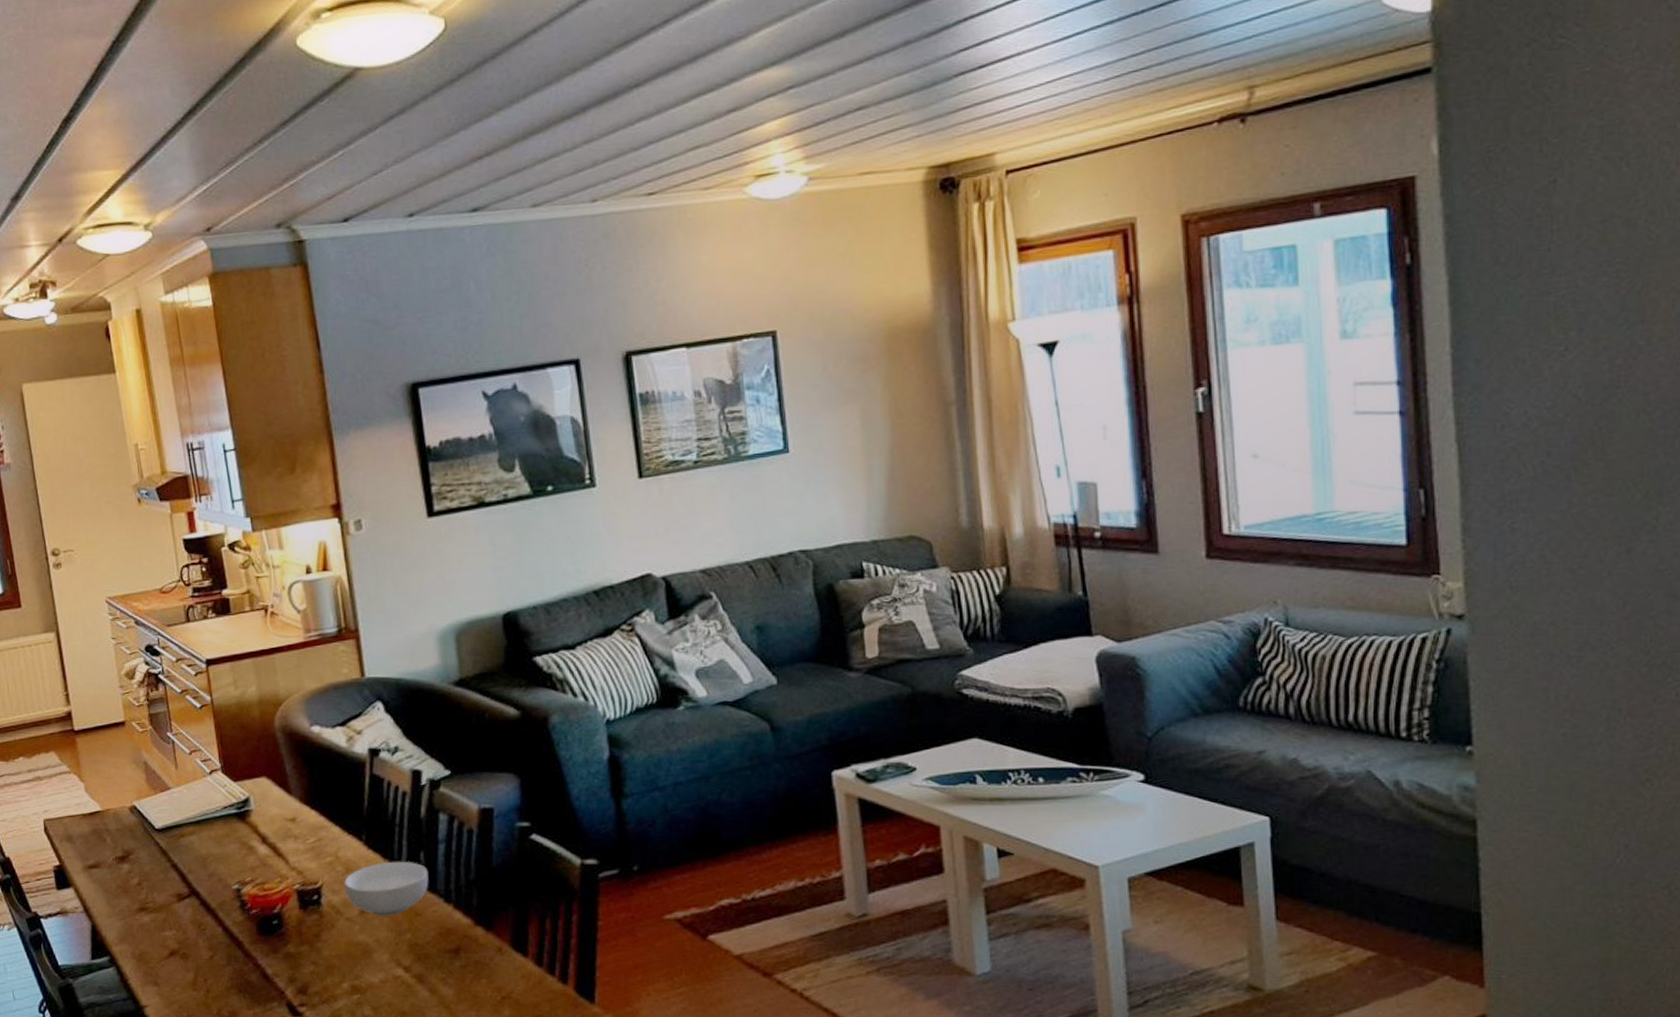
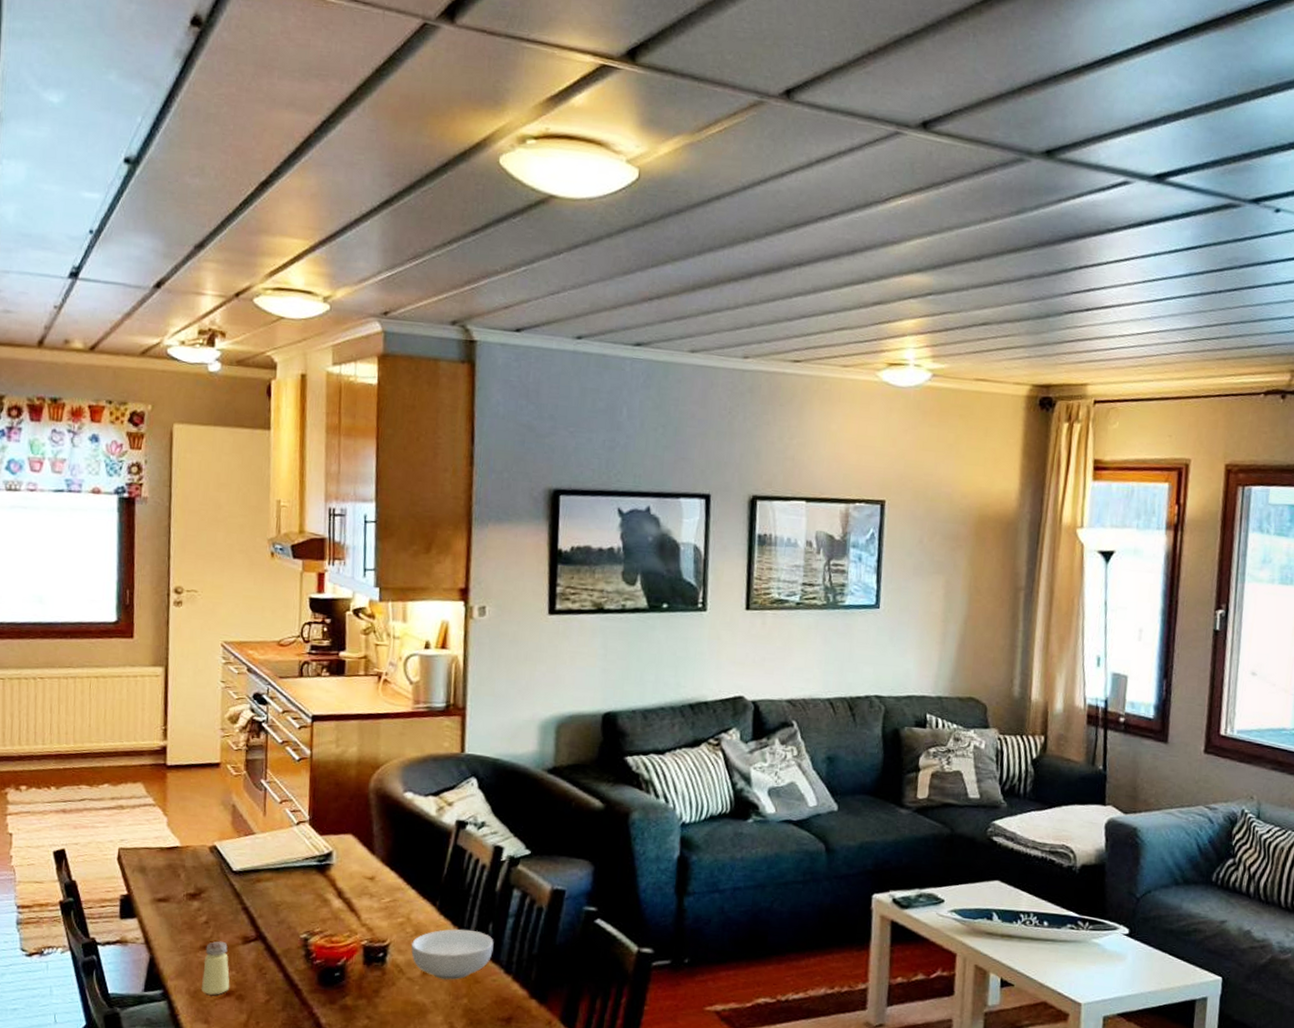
saltshaker: none [143,901,173,956] -> present [202,941,230,995]

